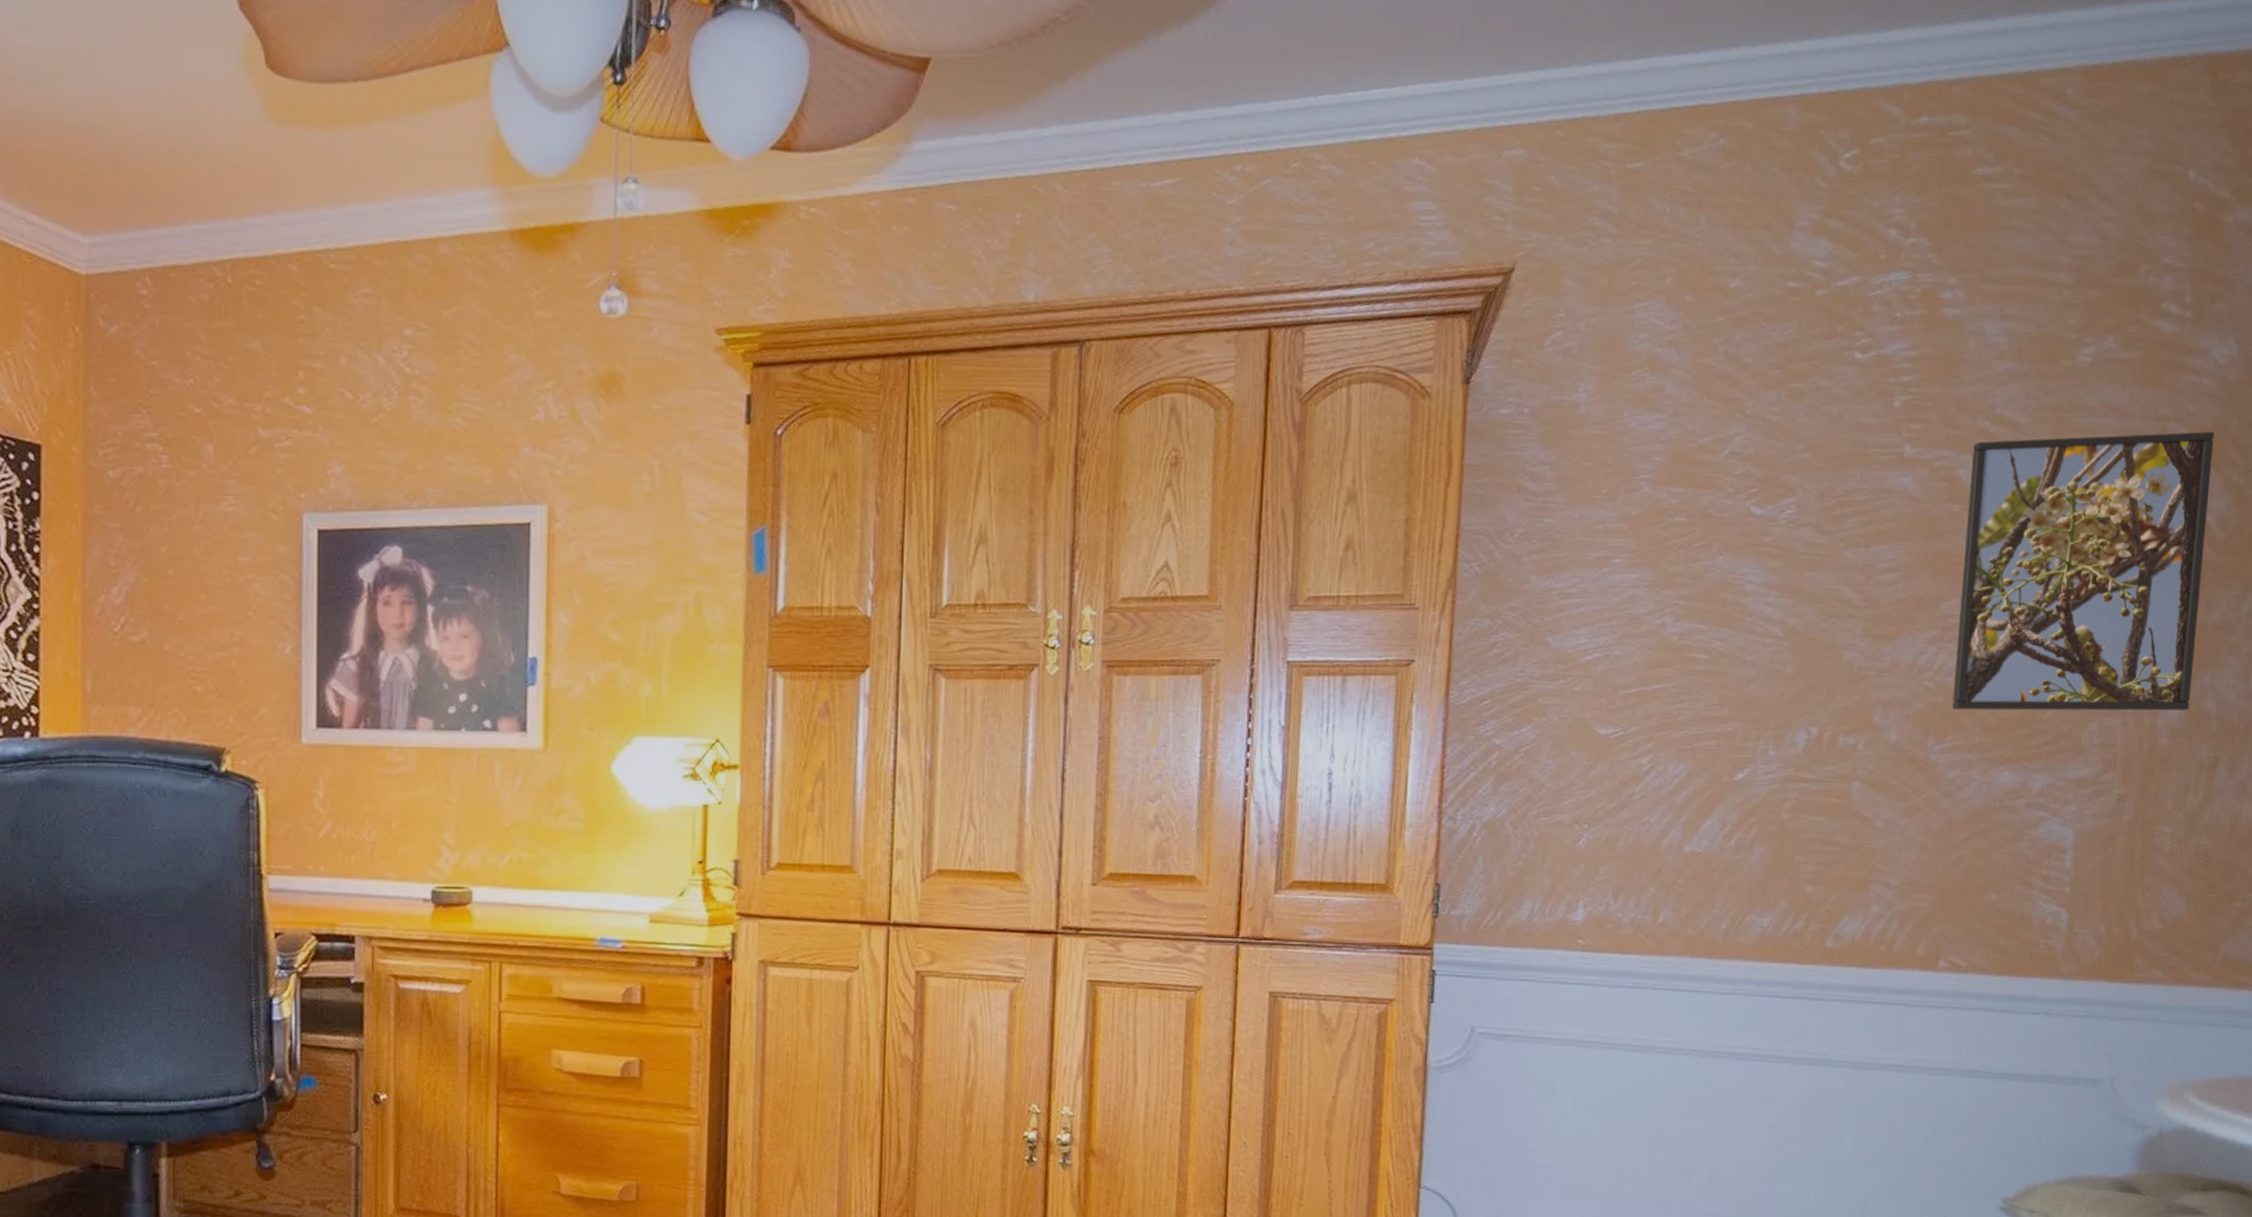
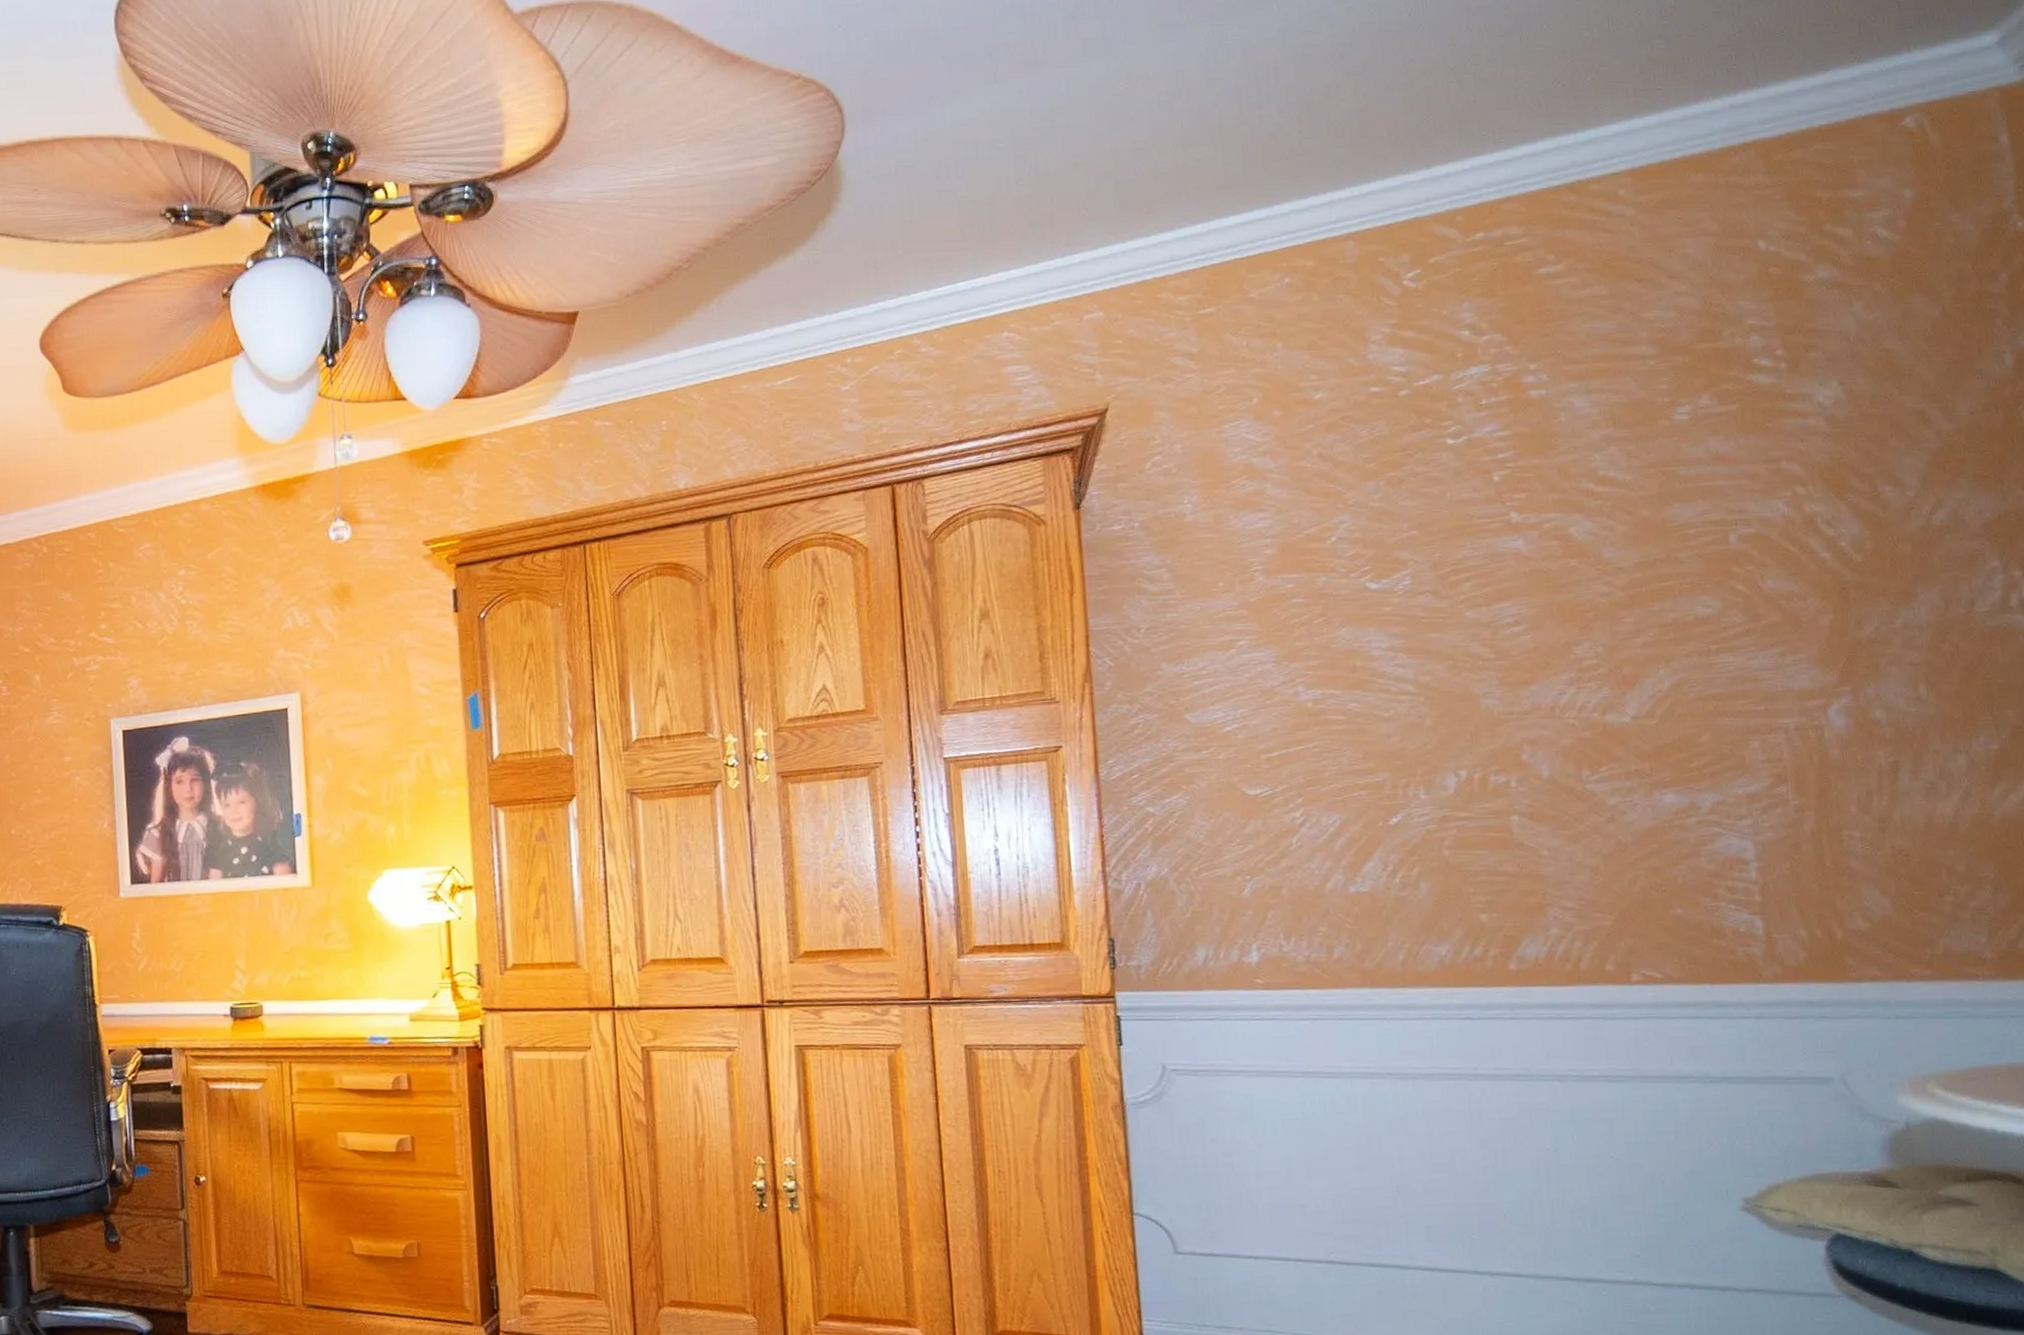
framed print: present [1952,431,2214,711] -> none [1581,465,1857,742]

